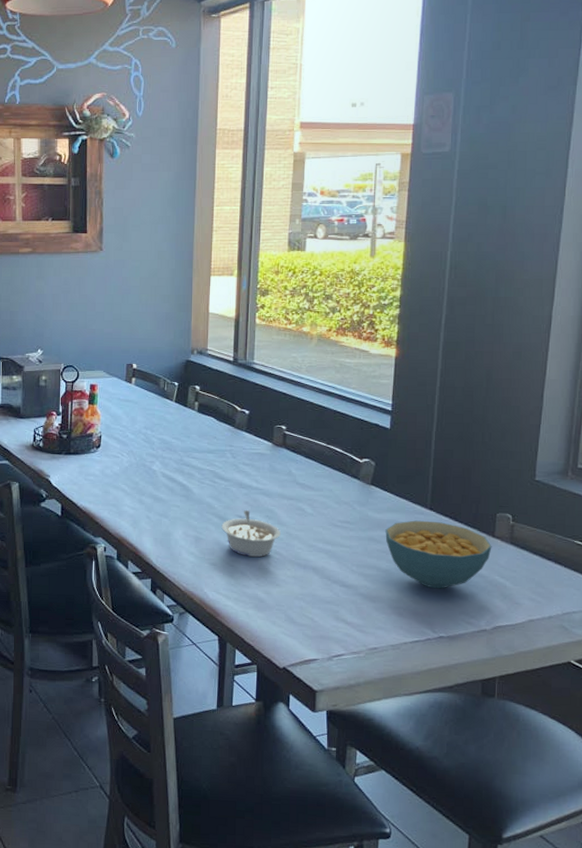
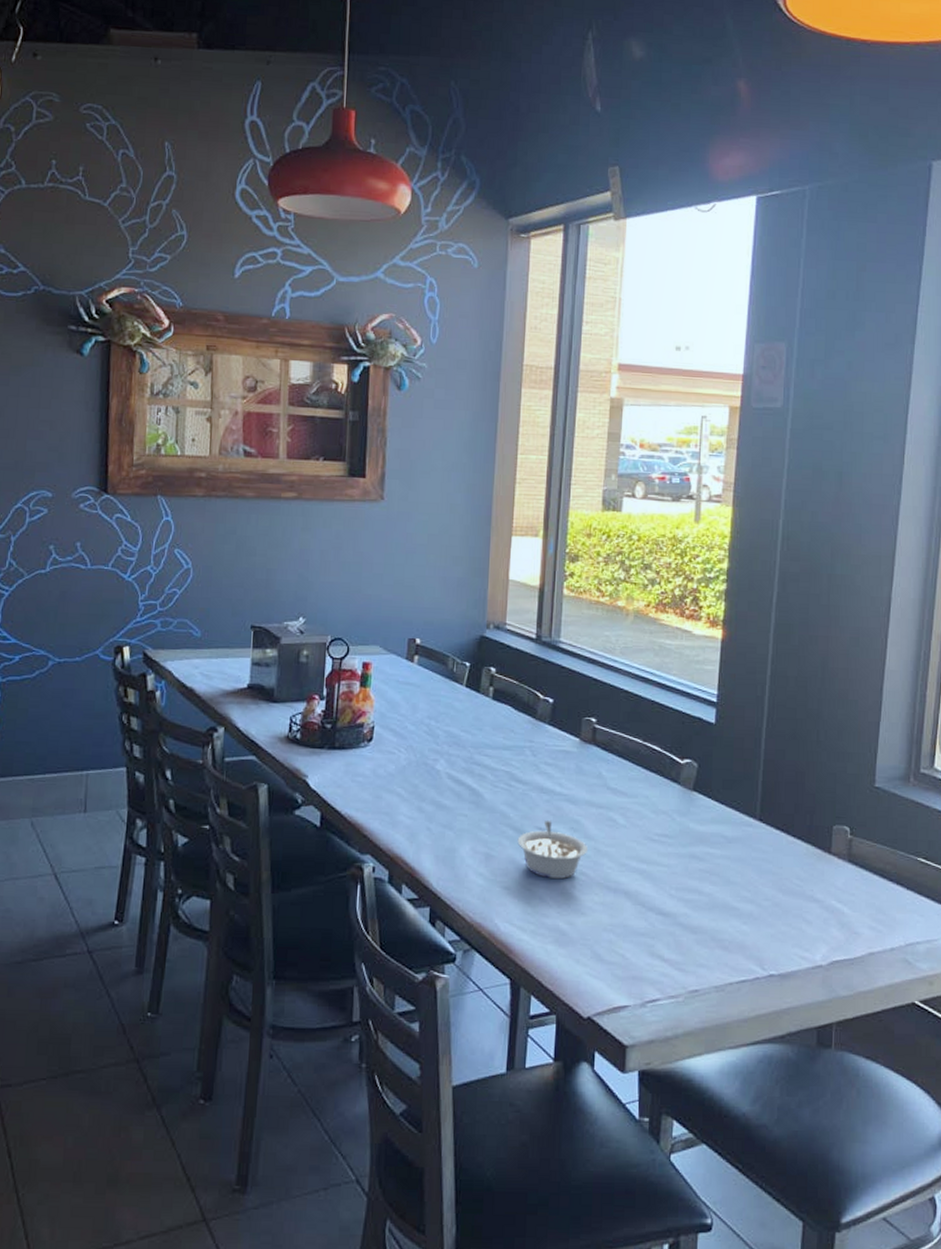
cereal bowl: present [385,520,492,589] -> none [709,833,828,917]

